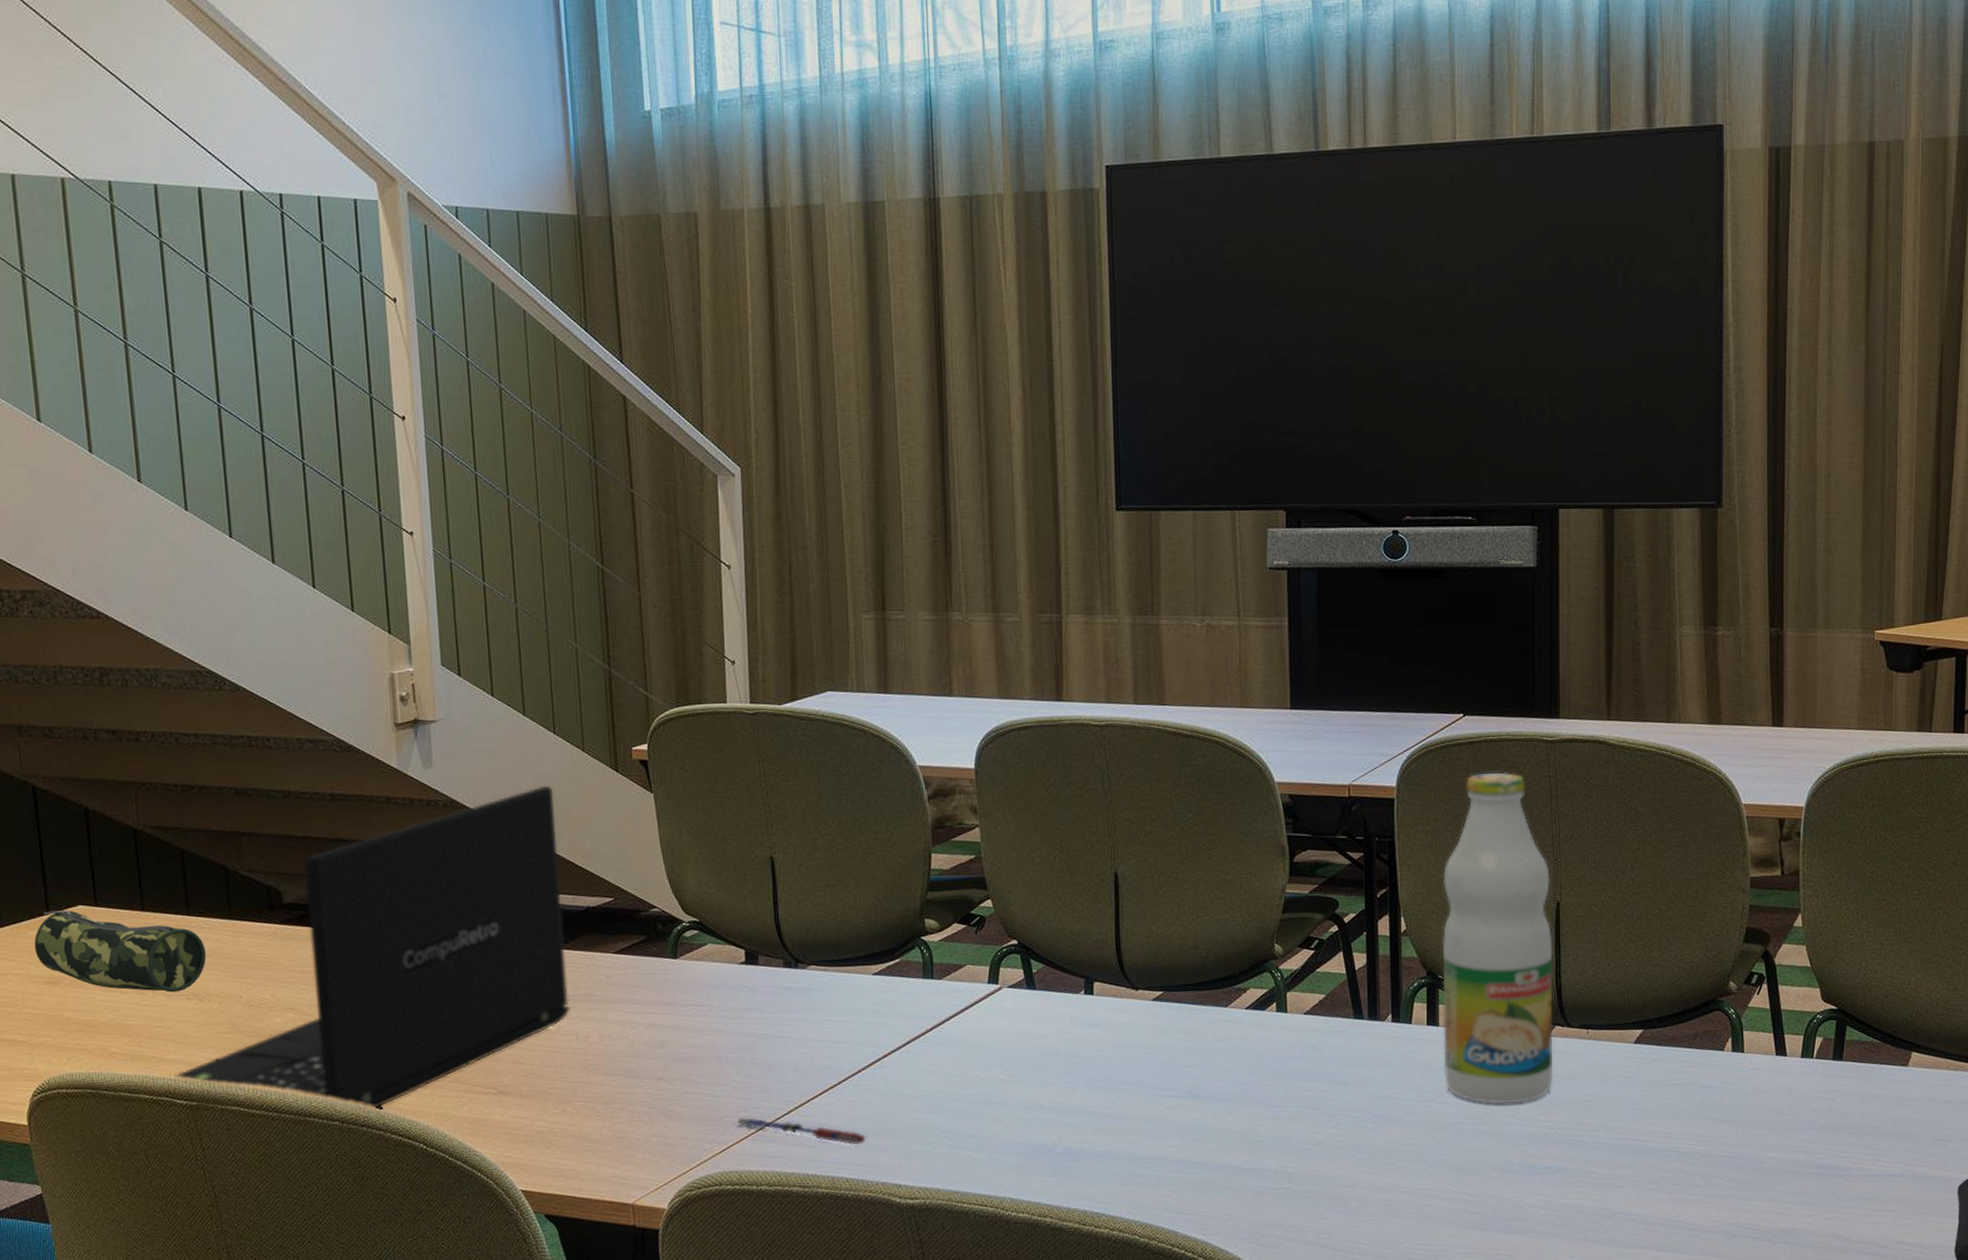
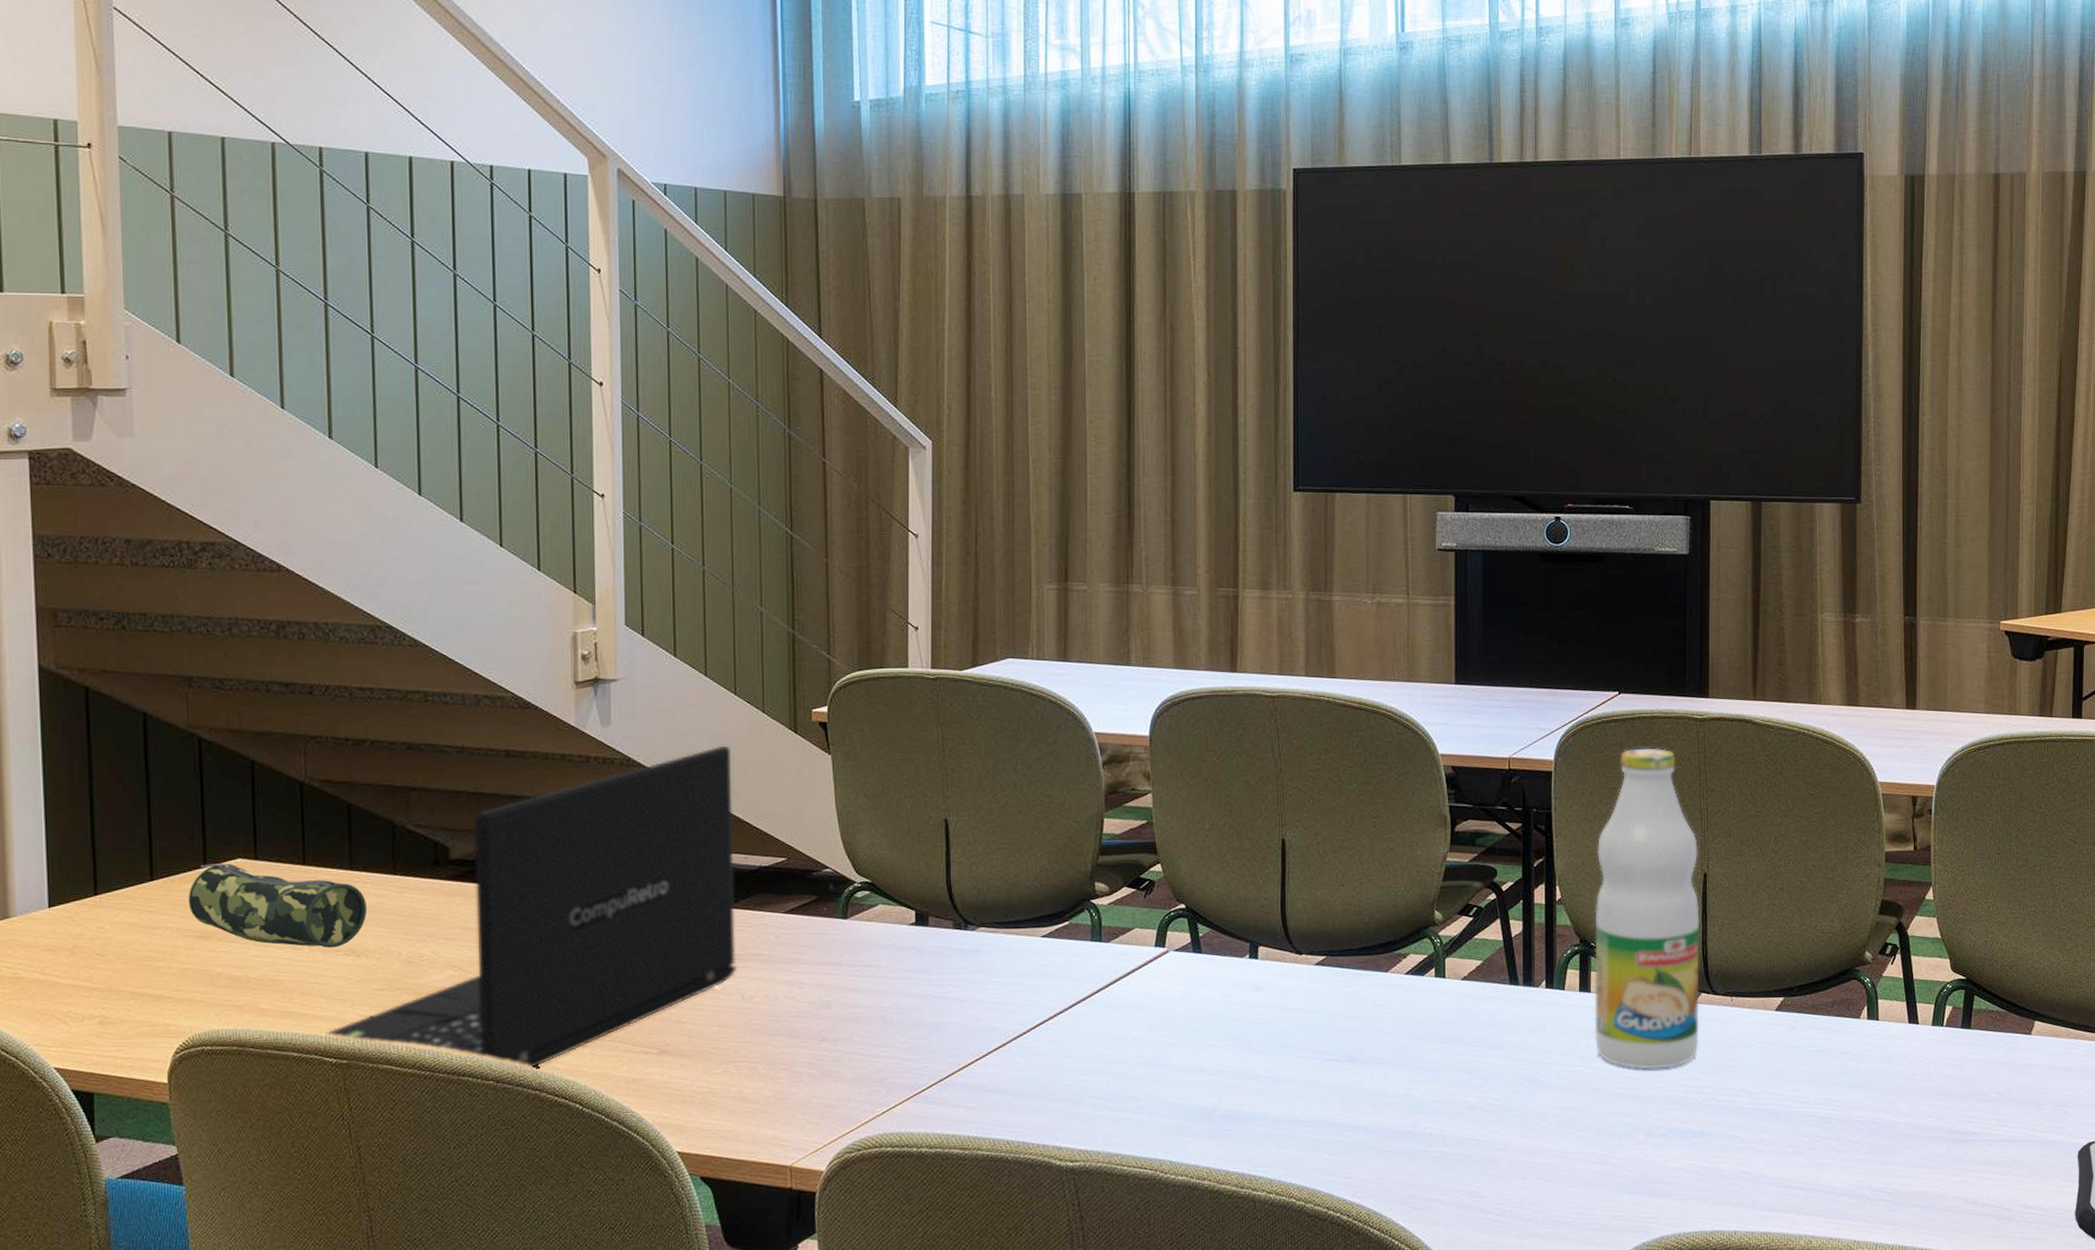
pen: present [737,1117,867,1146] -> none [900,1078,1030,1108]

